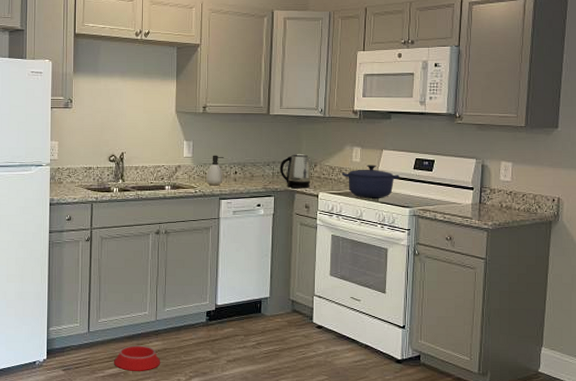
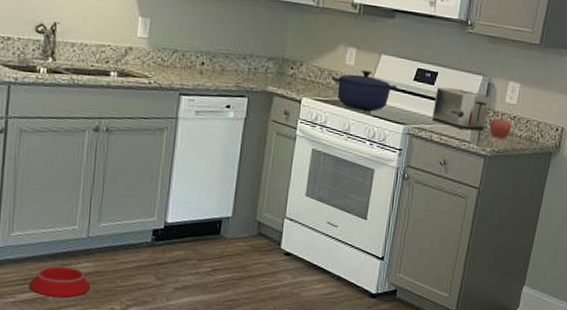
soap dispenser: present [206,155,225,186] -> none [164,38,190,78]
kettle: present [279,153,313,189] -> none [257,47,299,92]
toaster: none [434,172,486,208] -> present [431,86,491,131]
fruit: none [488,192,509,213] -> present [489,115,512,139]

